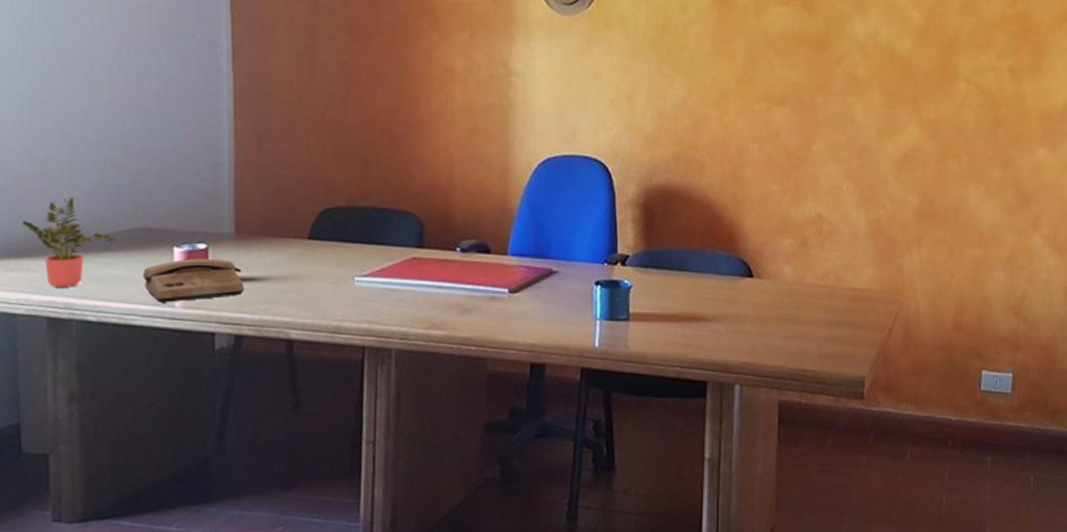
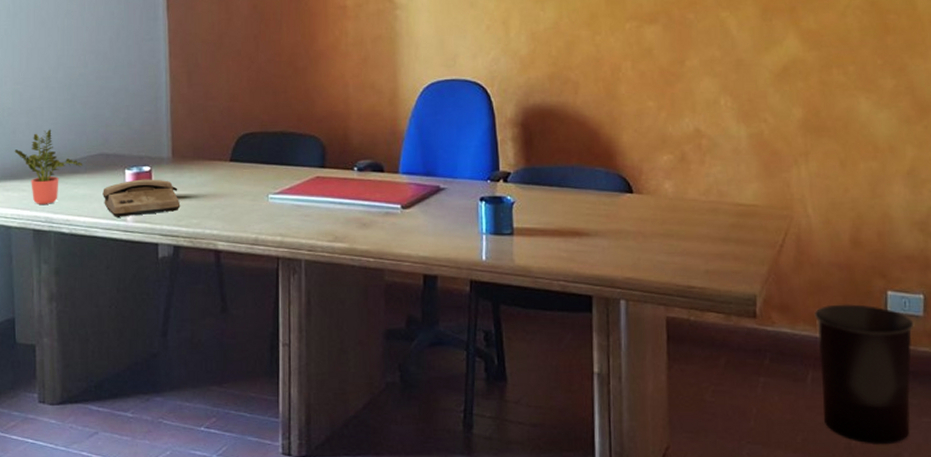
waste bin: none [917,383,1003,512] -> present [815,304,915,443]

